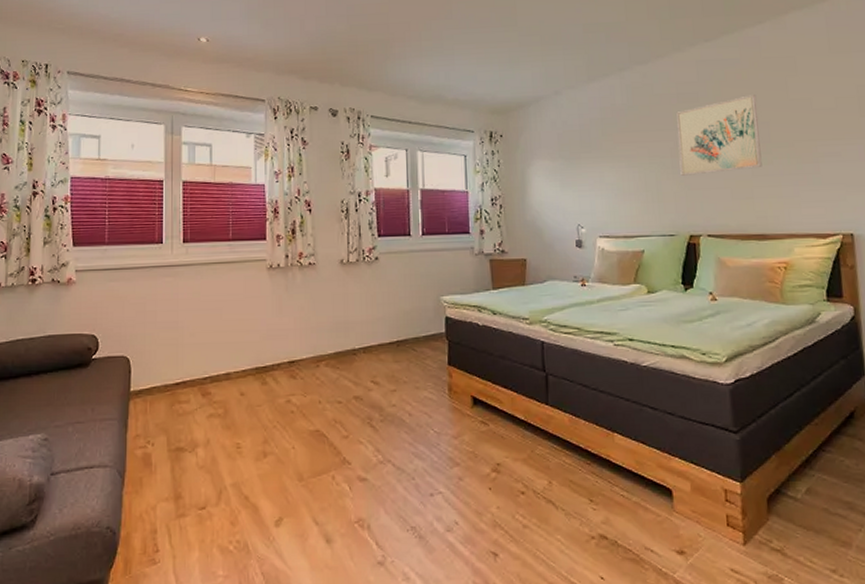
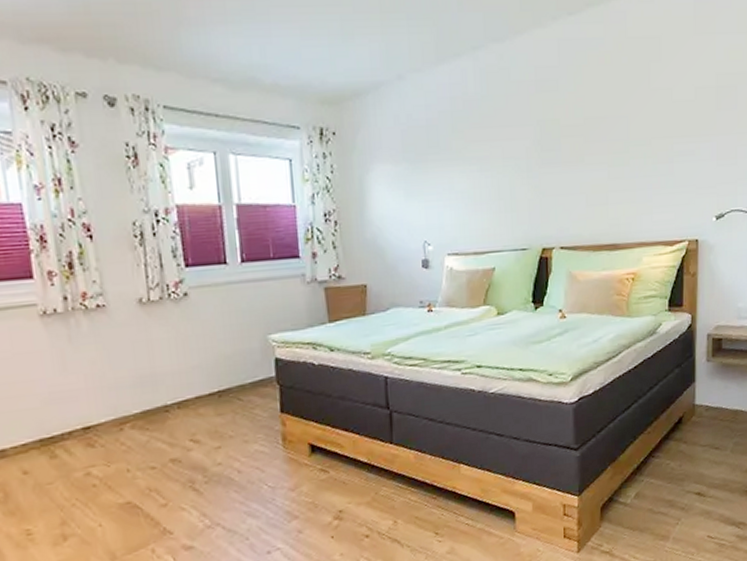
wall art: present [676,95,762,176] -> none [534,83,619,180]

